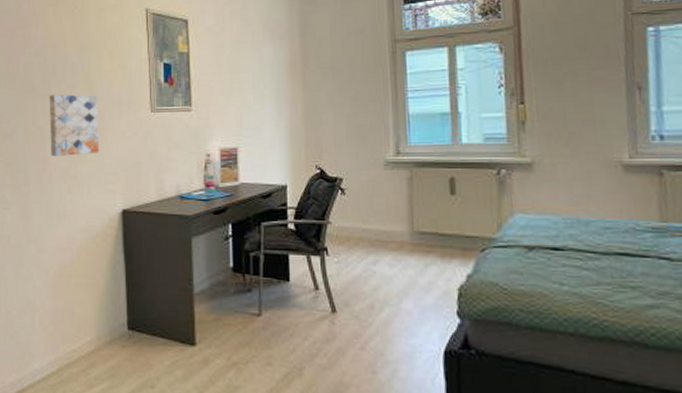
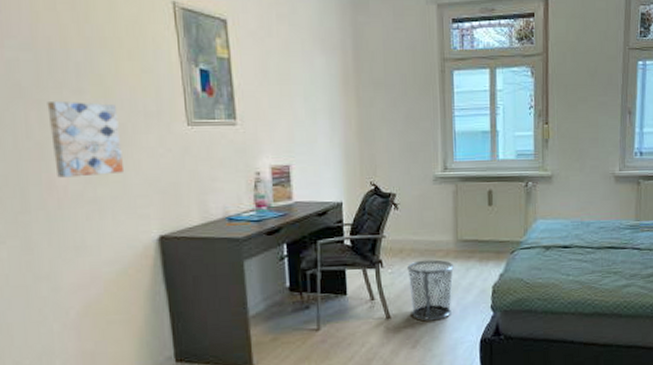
waste bin: none [355,251,409,320] -> present [407,259,454,320]

